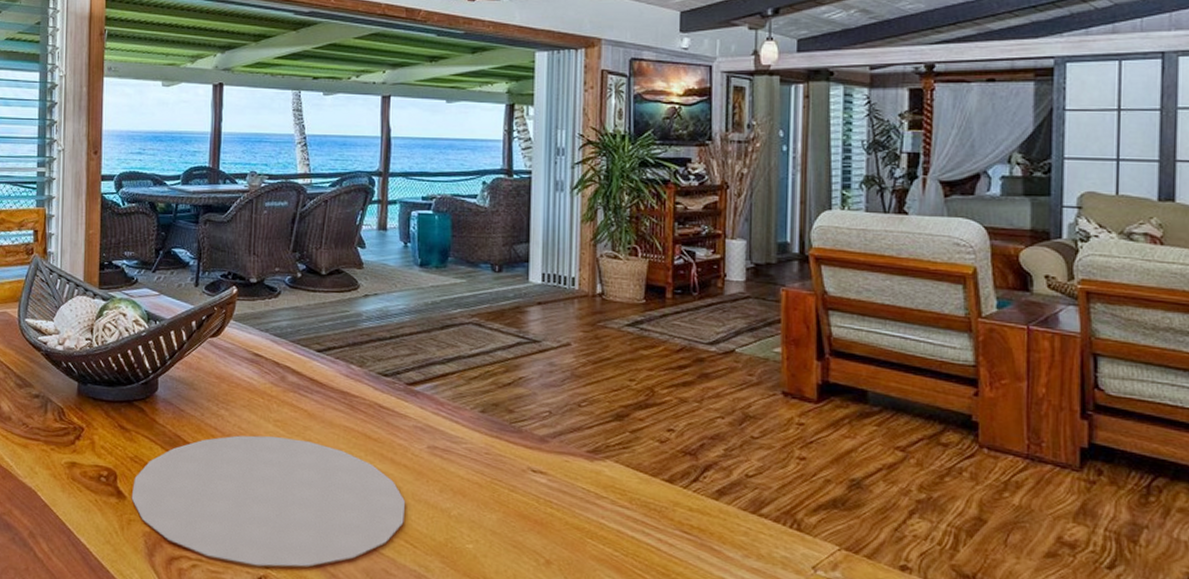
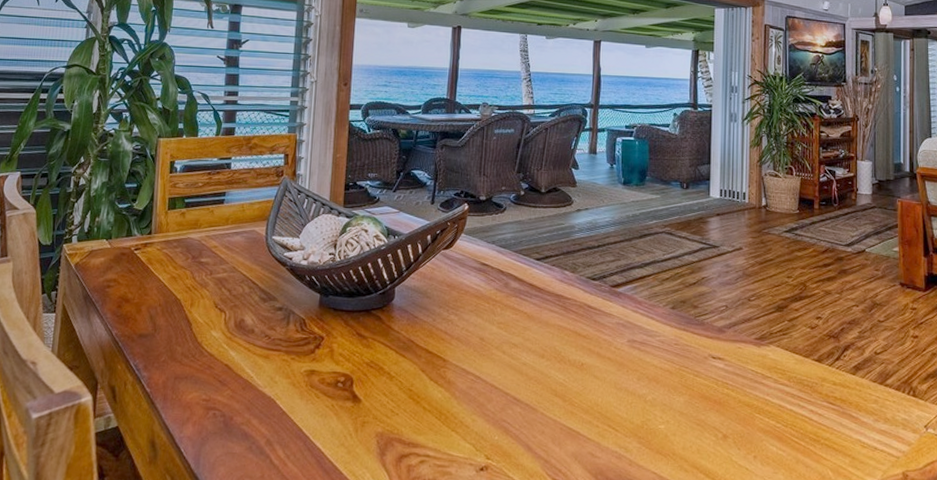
placemat: present [131,435,406,569] -> none [366,337,609,459]

